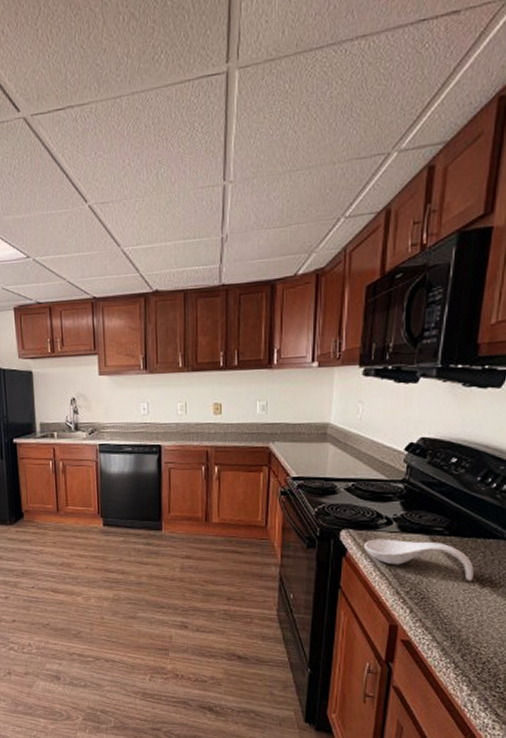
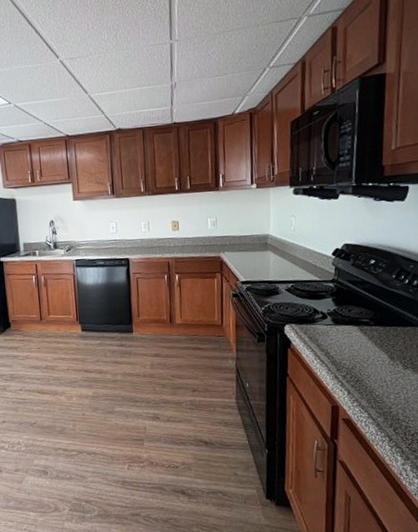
spoon rest: present [364,539,474,581] -> none [305,331,397,364]

